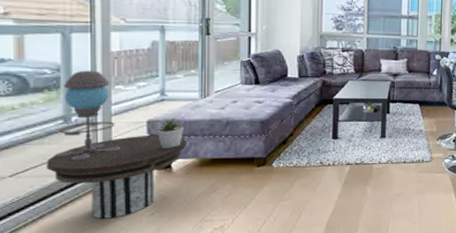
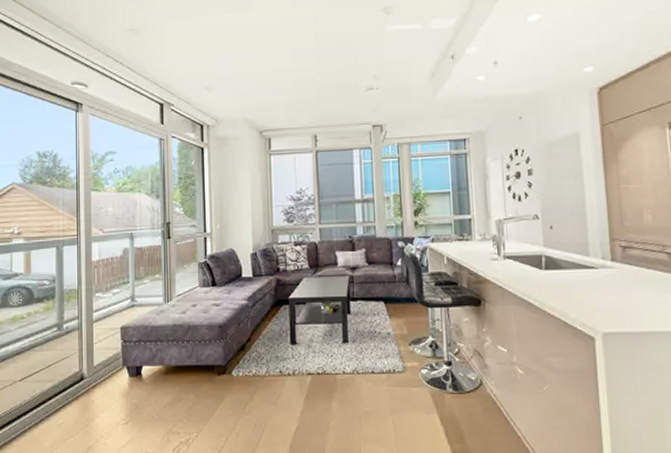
side table: present [47,134,188,219] -> none [45,340,155,426]
table lamp: present [53,70,120,161] -> none [50,279,100,367]
potted plant: present [154,117,185,148] -> none [127,323,152,355]

